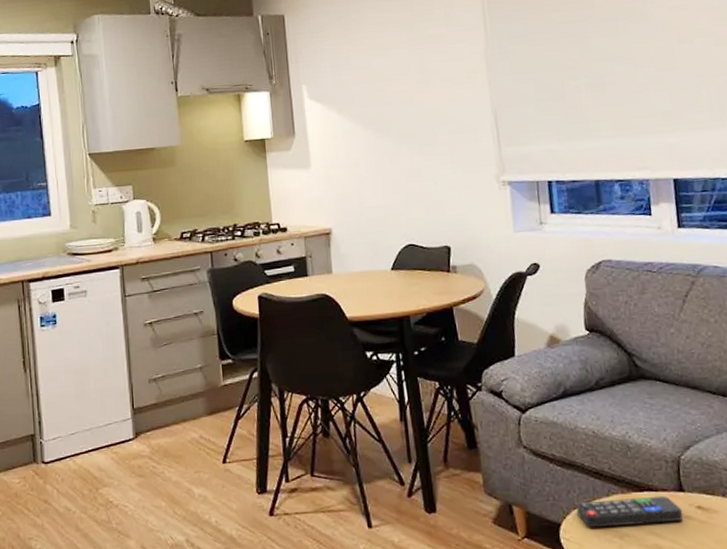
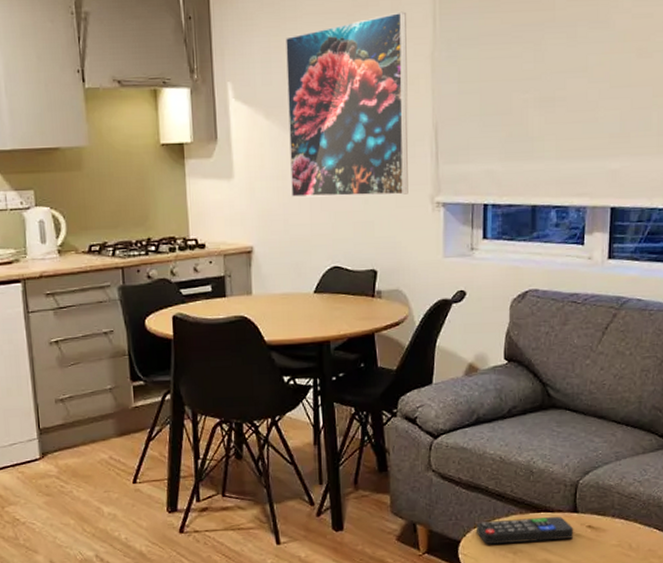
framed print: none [352,17,475,182] -> present [286,11,408,198]

